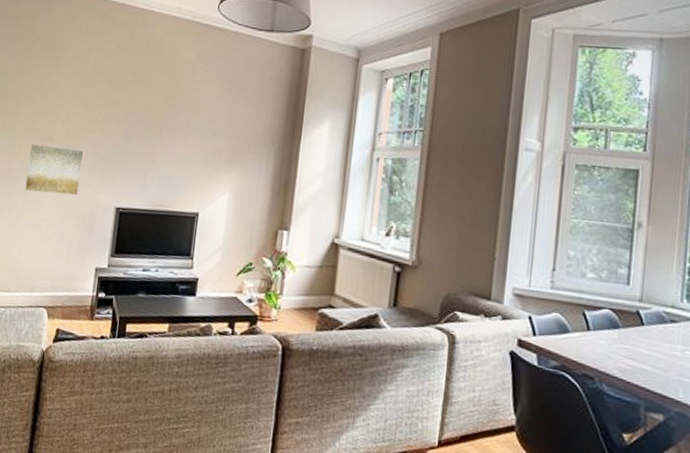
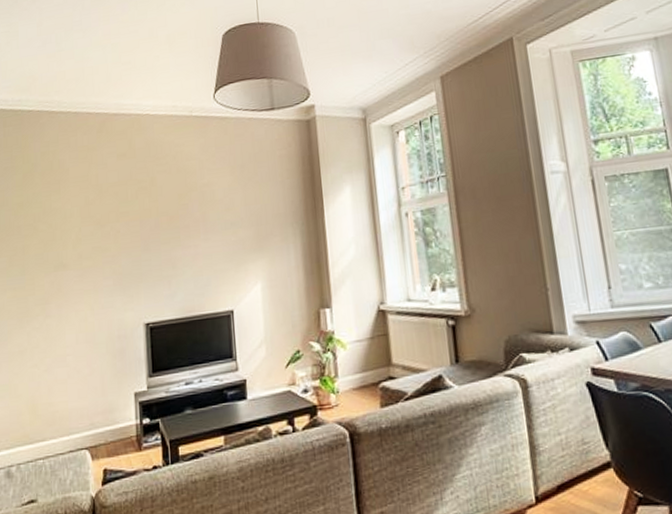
wall art: present [25,144,83,196] -> none [43,271,102,326]

